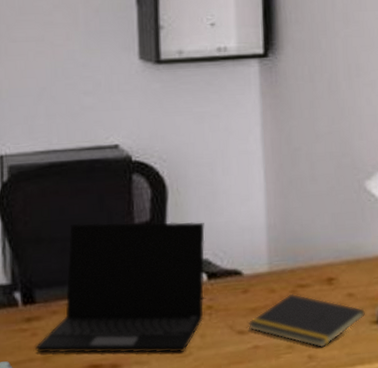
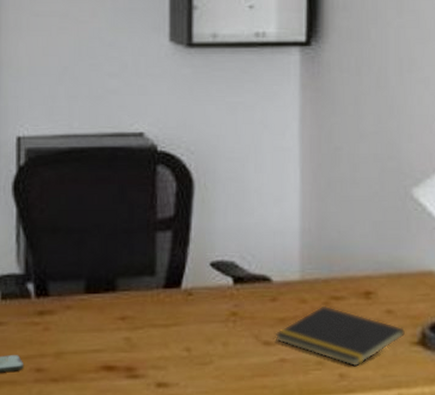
laptop: present [35,222,205,353] -> none [47,214,232,360]

